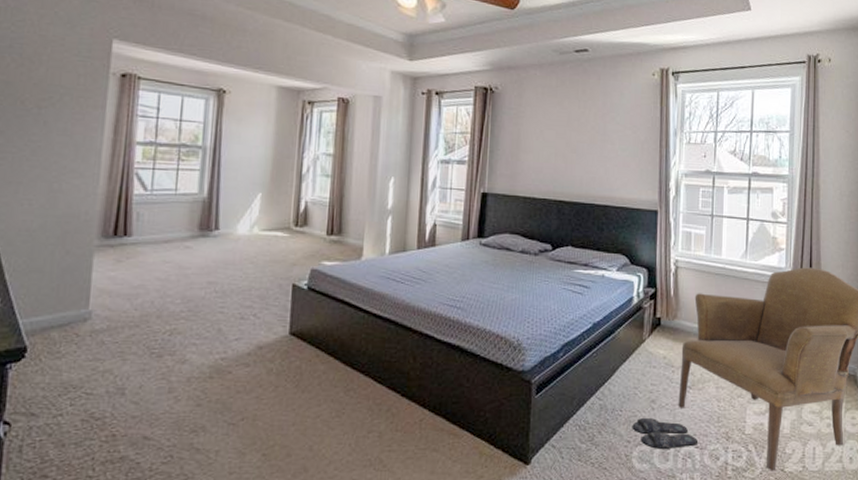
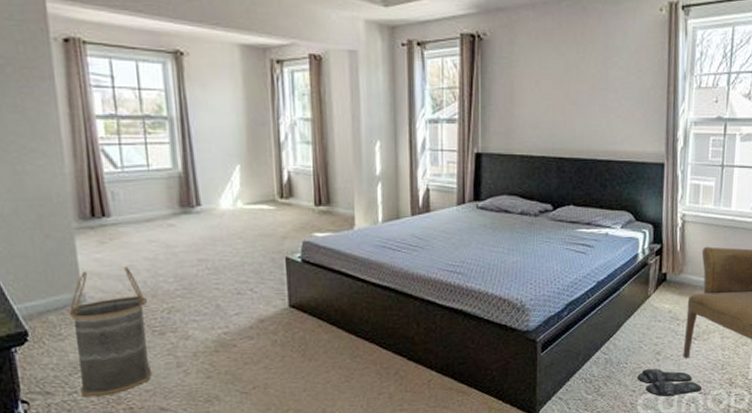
basket: none [67,286,151,420] -> present [68,267,152,396]

